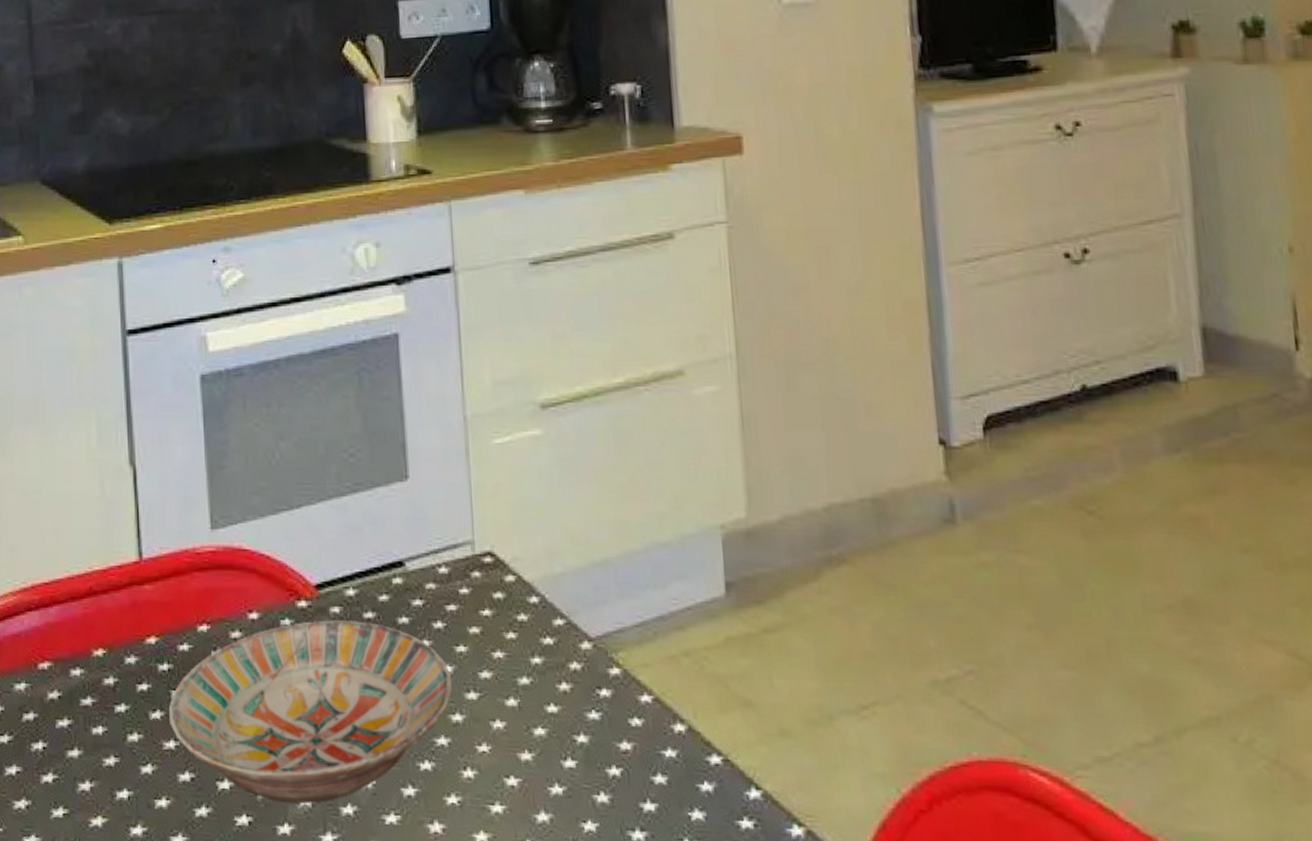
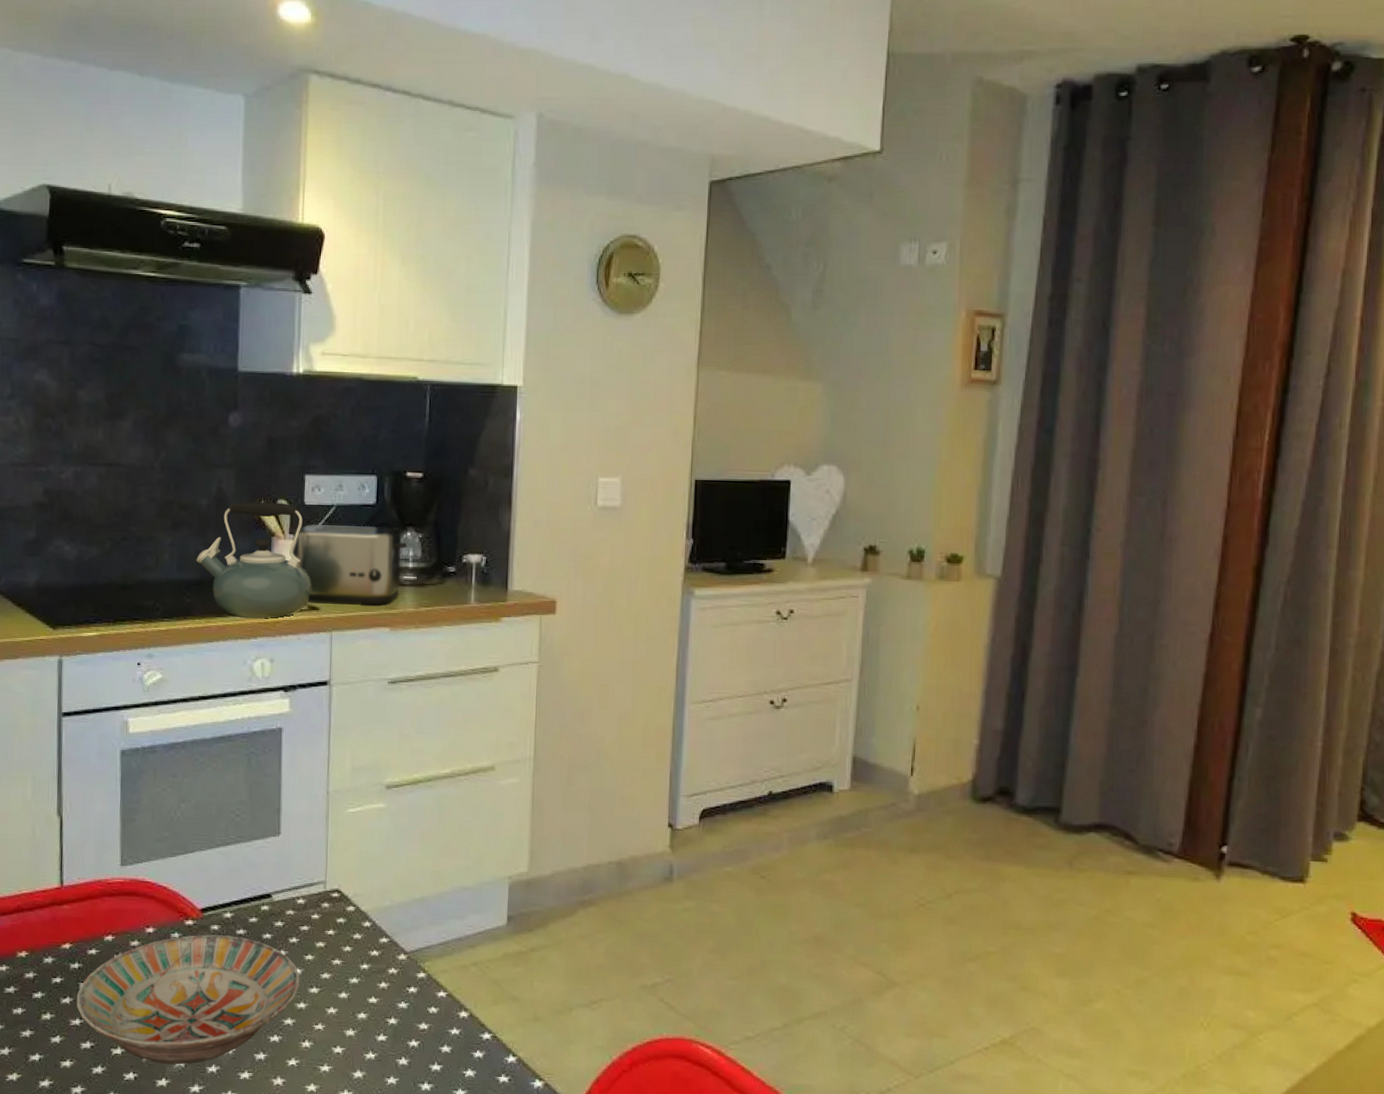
kettle: none [273,39,419,192] -> present [196,501,311,619]
toaster: none [389,57,536,164] -> present [292,524,407,606]

